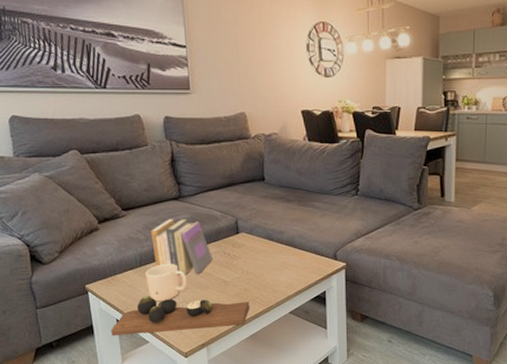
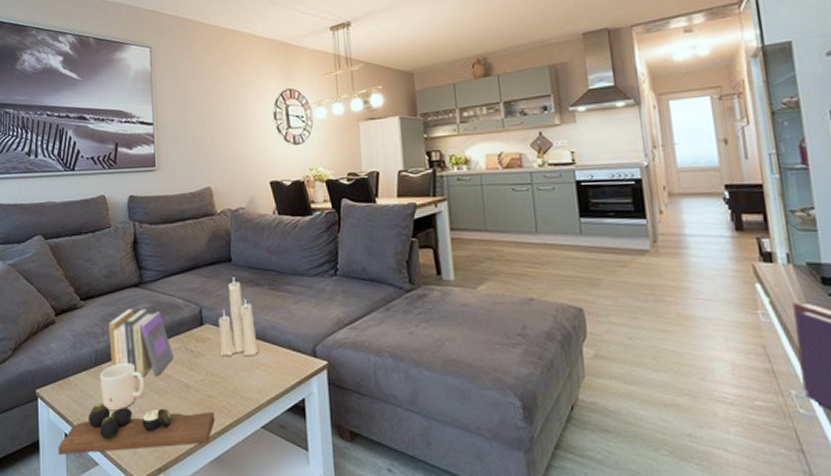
candle: none [252,194,289,259] -> present [218,277,259,357]

